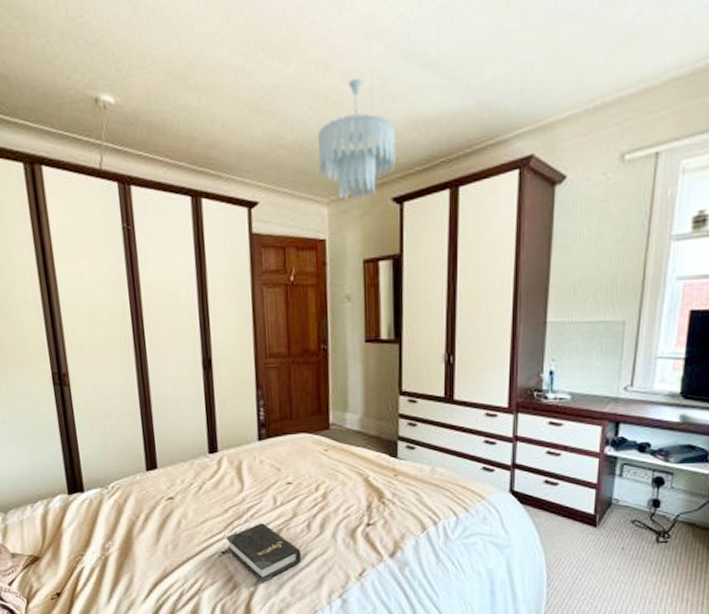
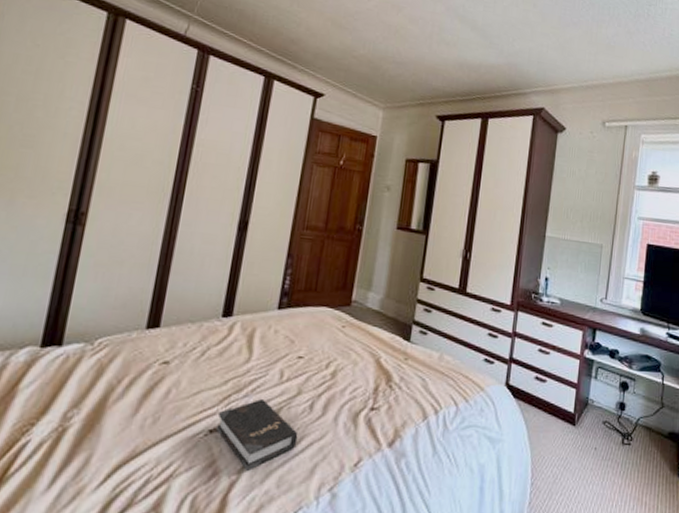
ceiling light fixture: present [318,78,396,201] -> none [380,23,446,112]

